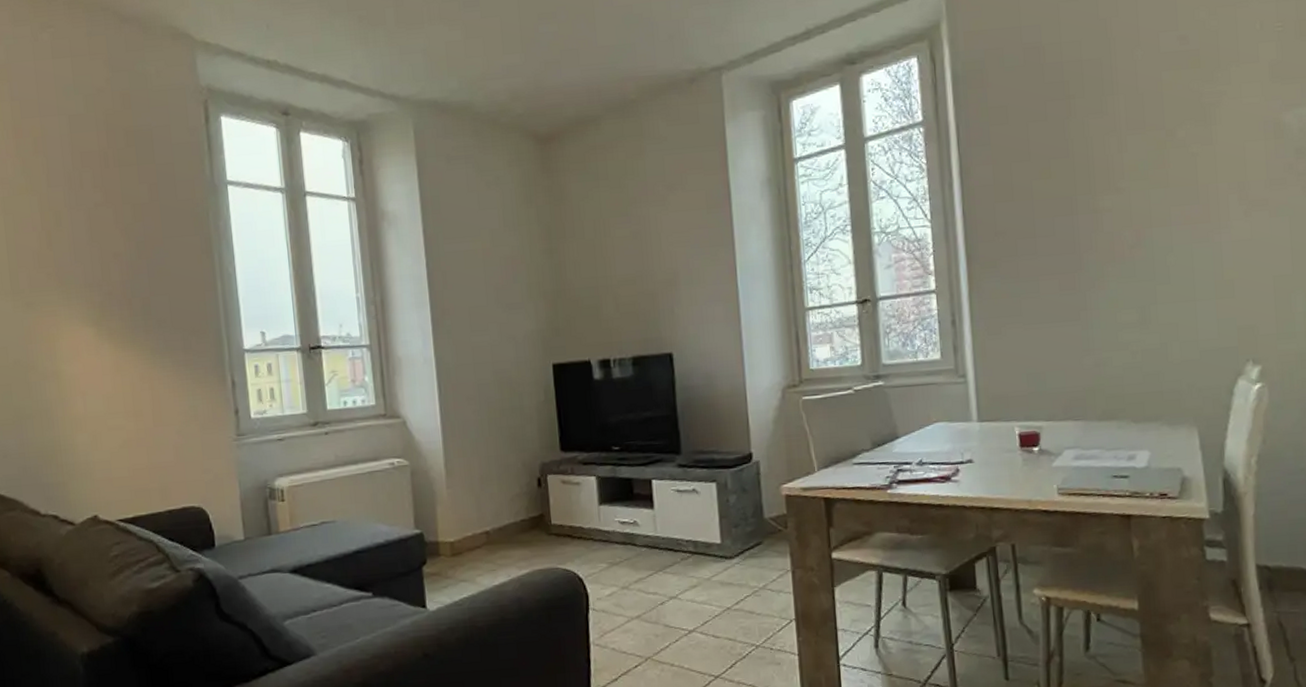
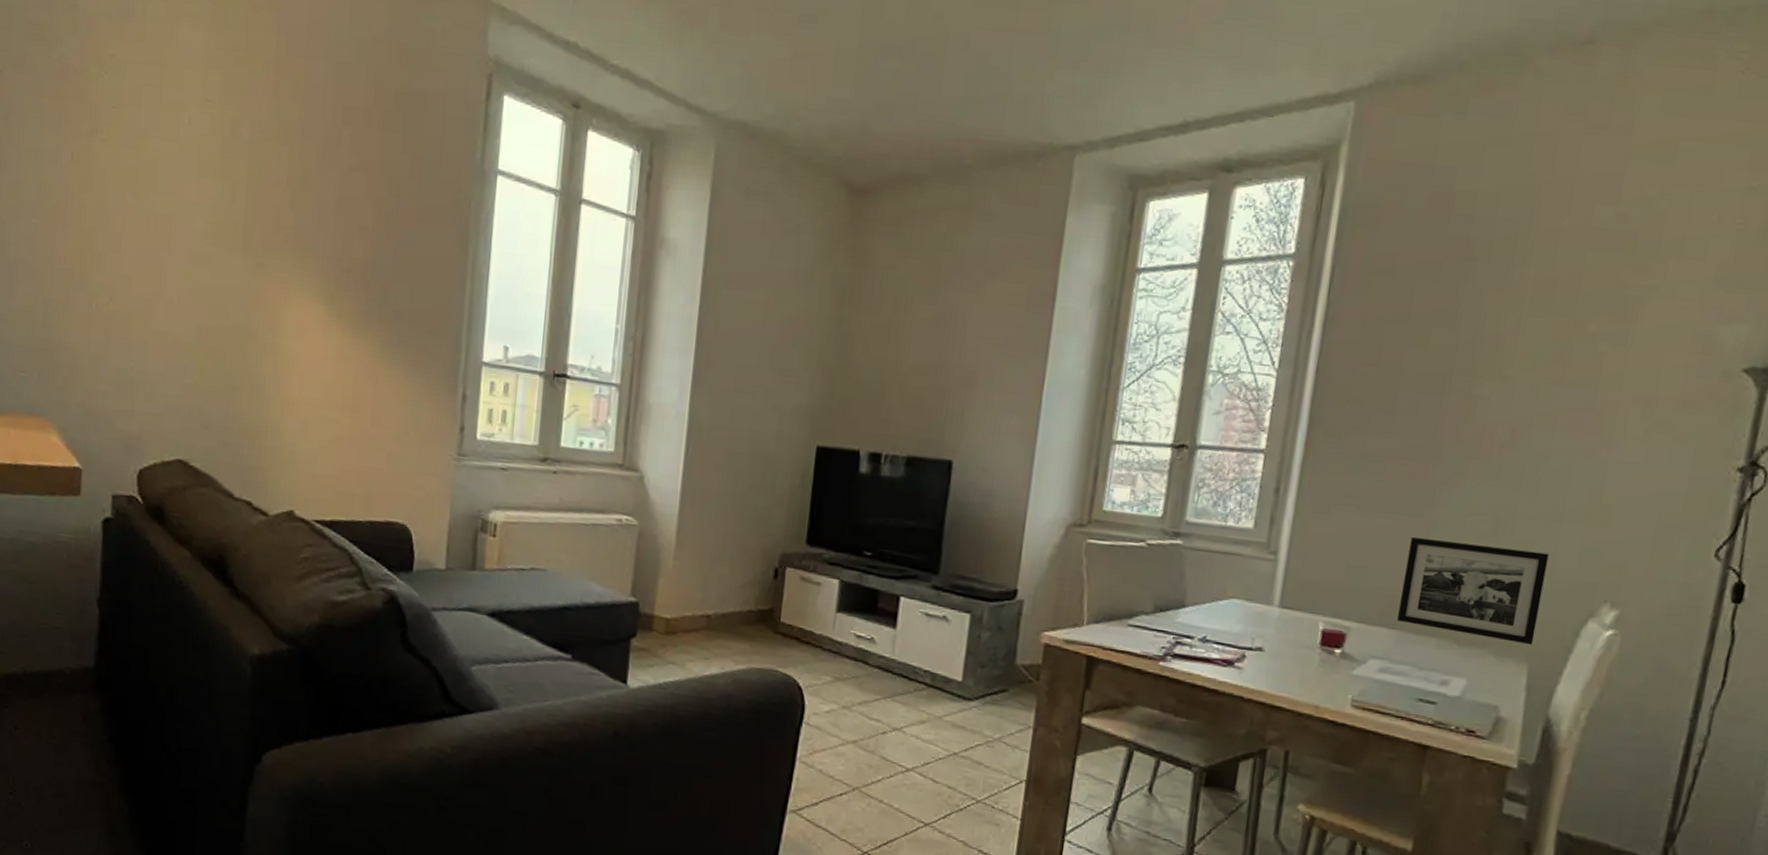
picture frame: none [1075,329,1197,413] -> present [1397,537,1549,646]

